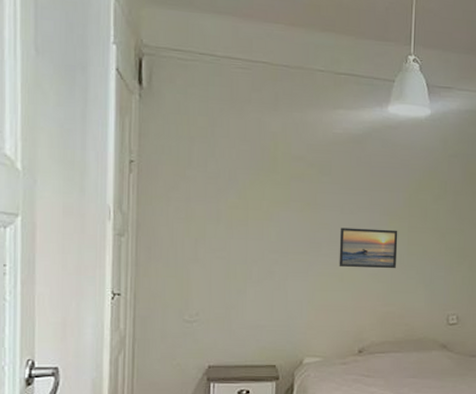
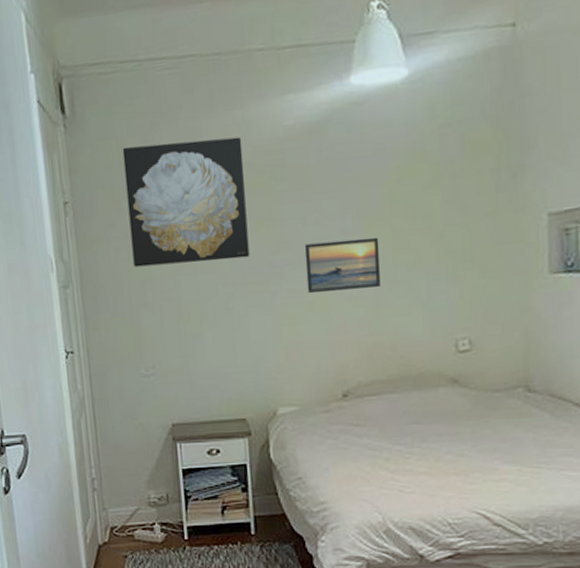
wall art: none [190,124,298,232] -> present [122,136,250,268]

